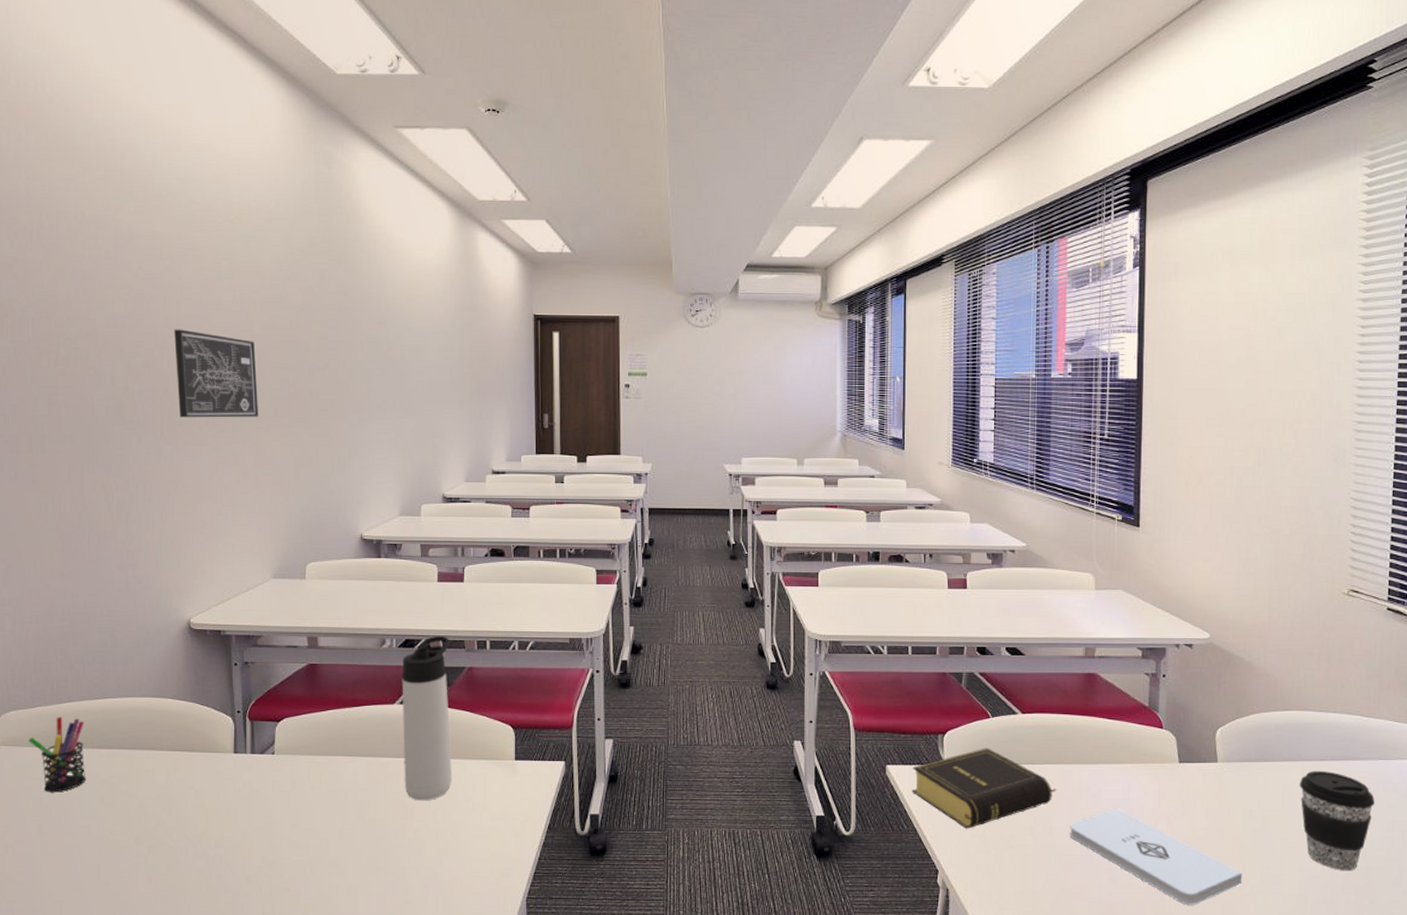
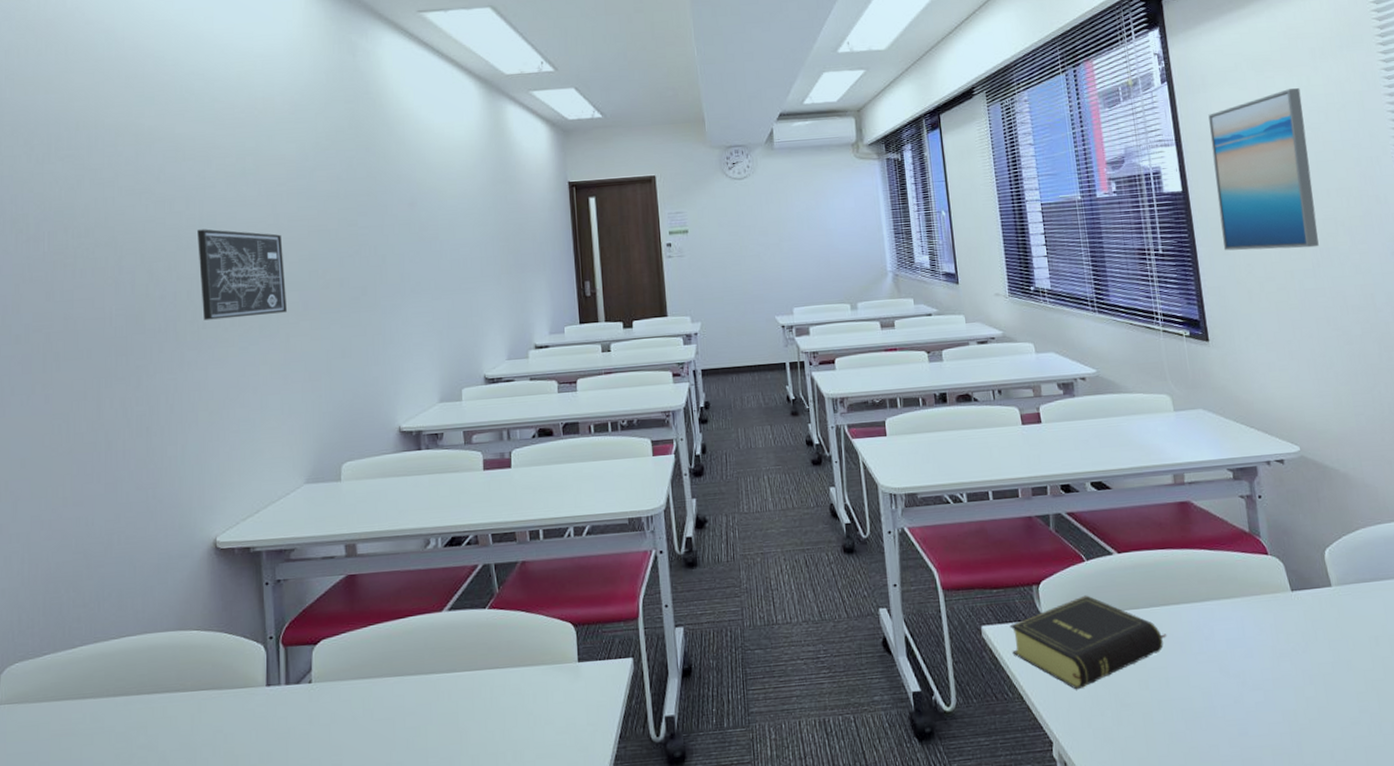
pen holder: present [28,717,86,793] -> none [35,663,100,755]
thermos bottle: present [402,635,452,801] -> none [449,529,510,721]
notepad: present [1069,808,1243,905] -> none [1186,649,1381,753]
wall art: none [1168,285,1273,446] -> present [1208,88,1319,251]

